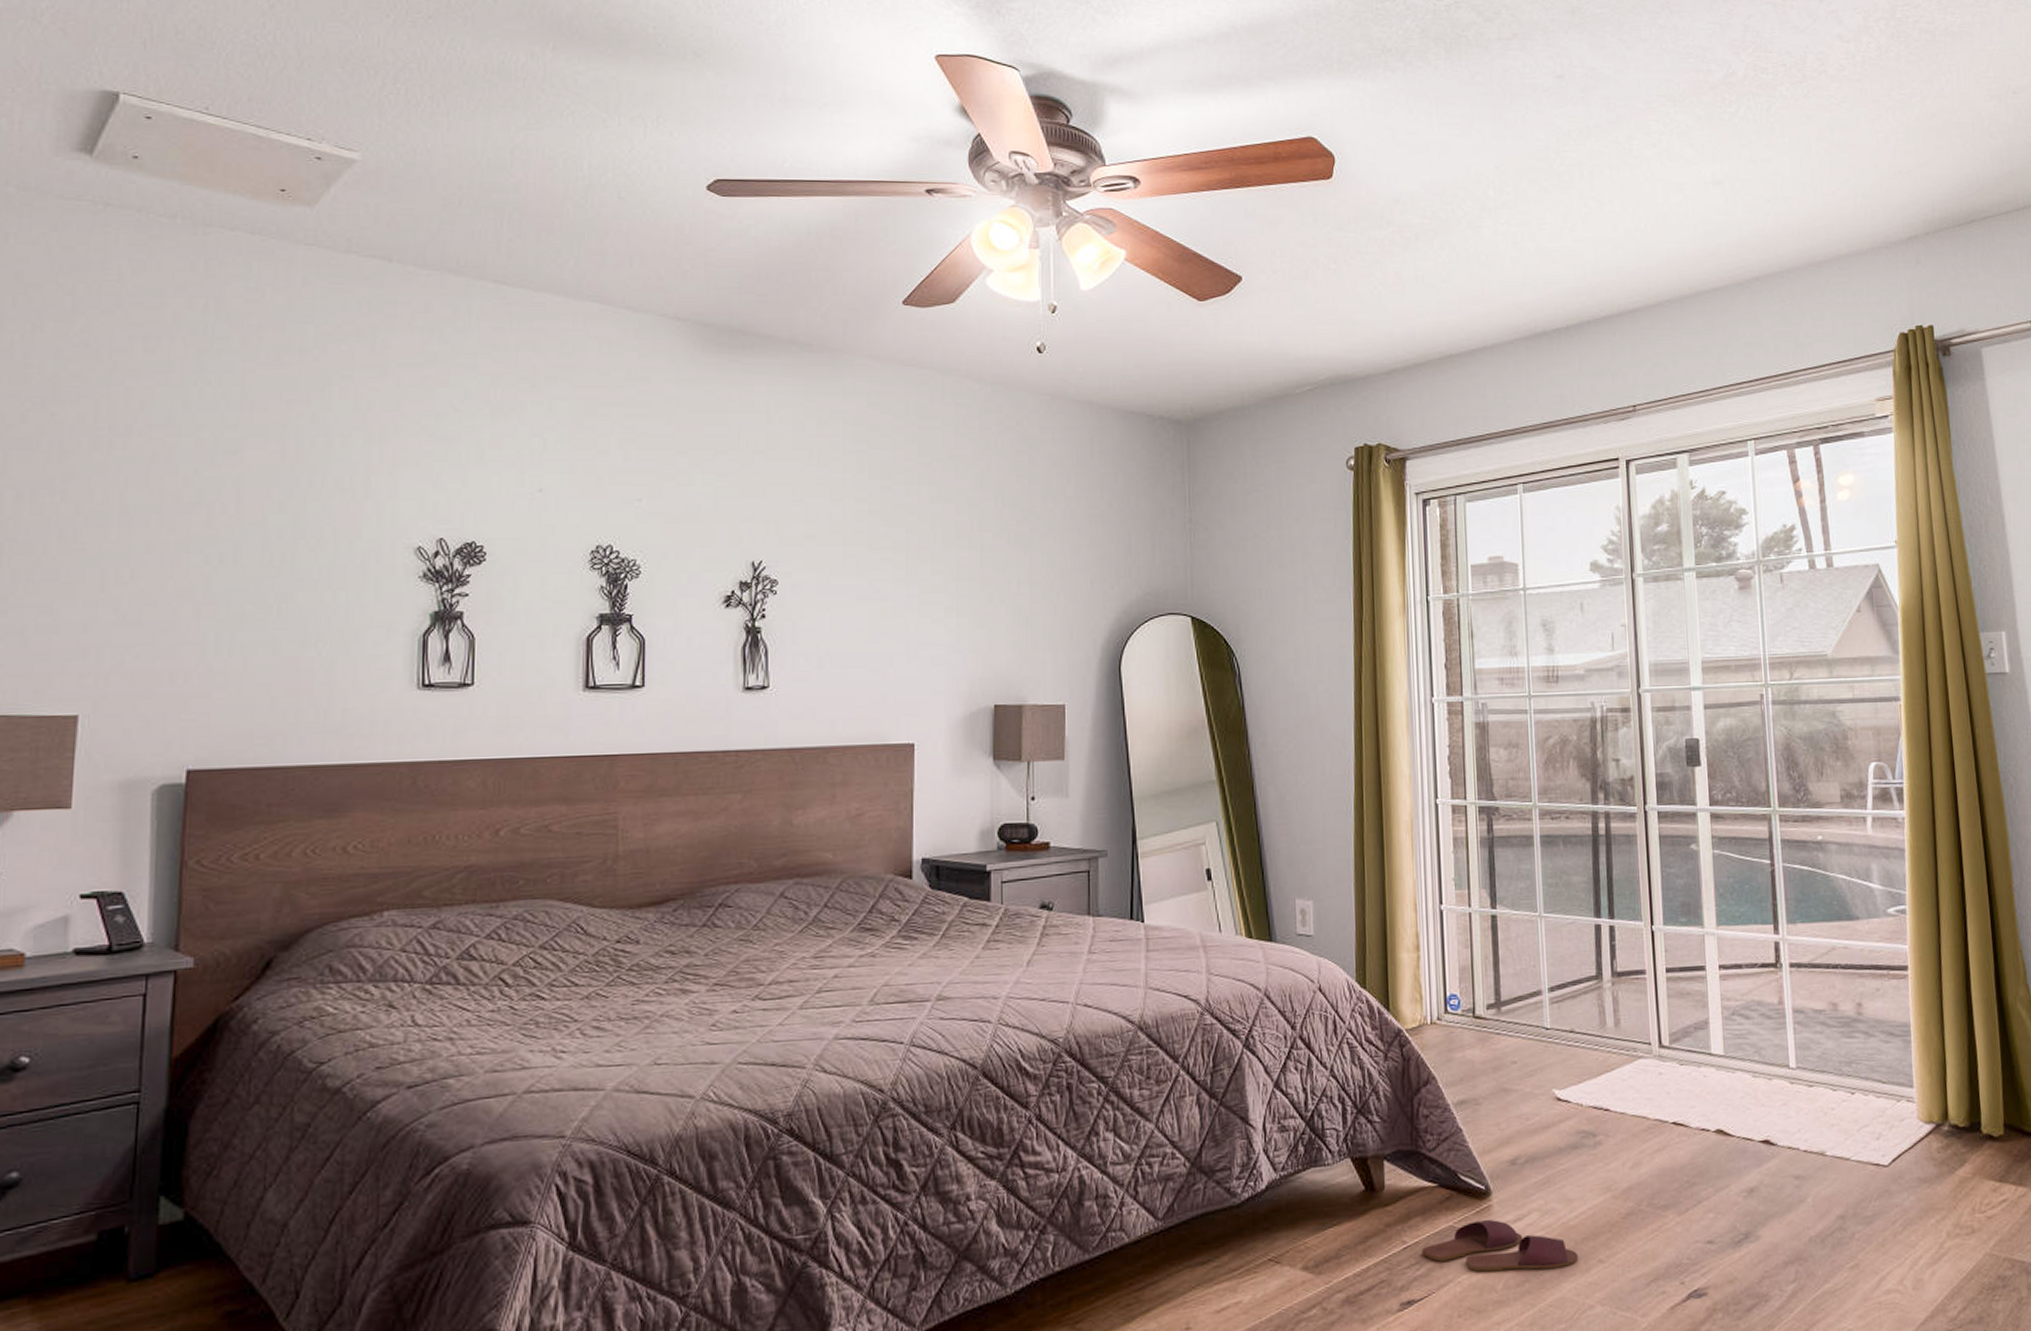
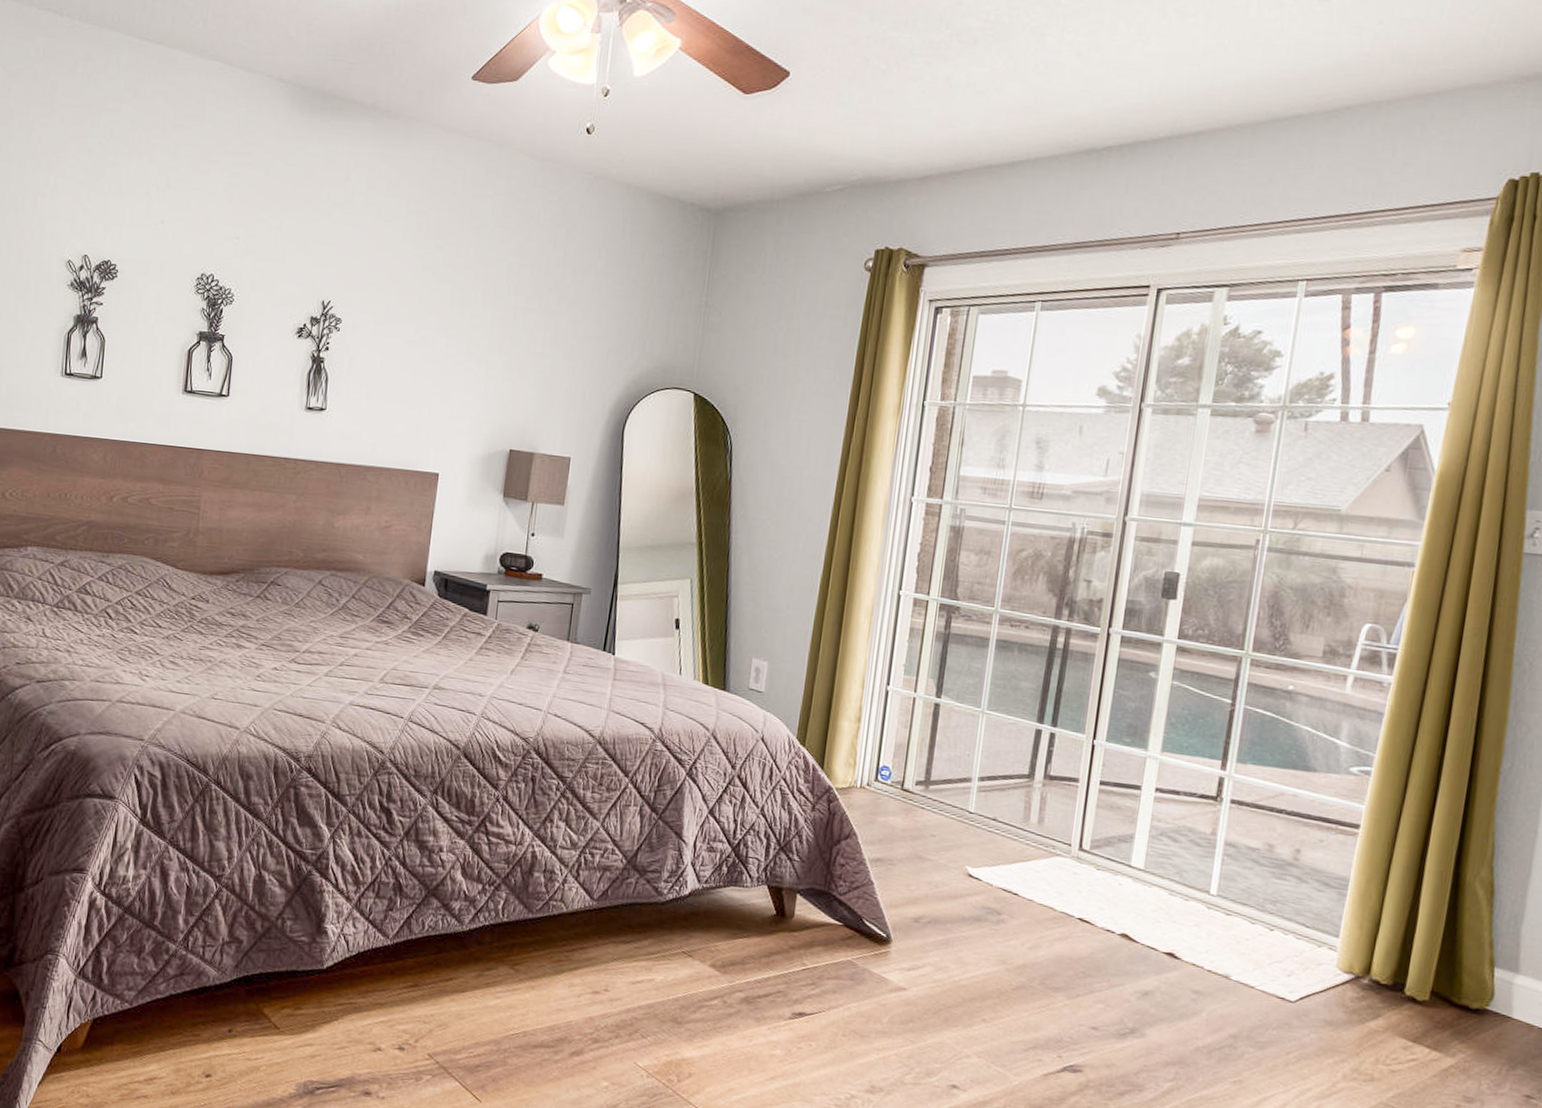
slippers: present [1421,1219,1579,1272] -> none [818,961,964,1018]

